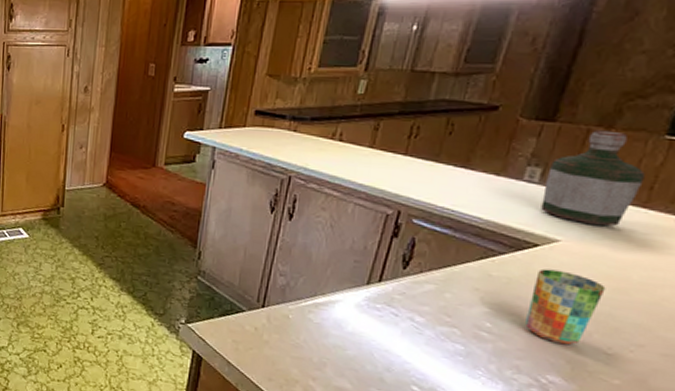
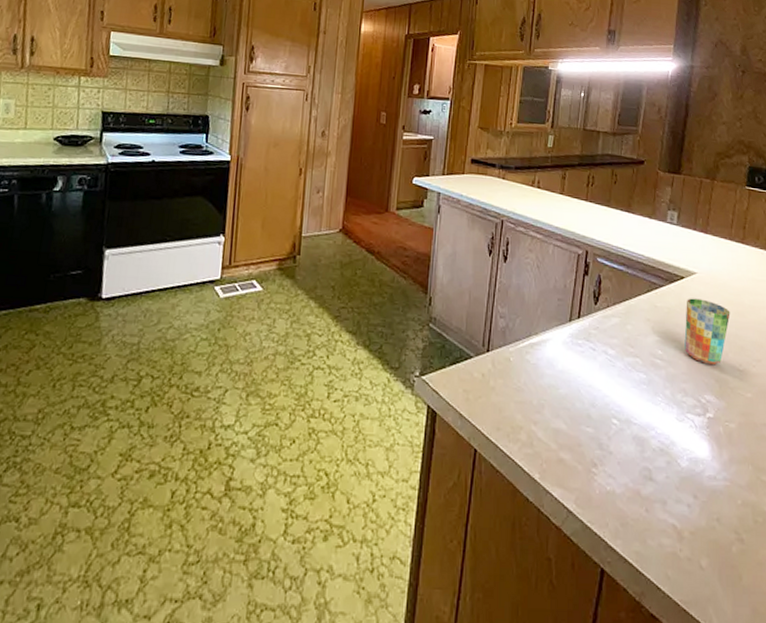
bottle: present [541,130,645,226] -> none [681,181,739,259]

